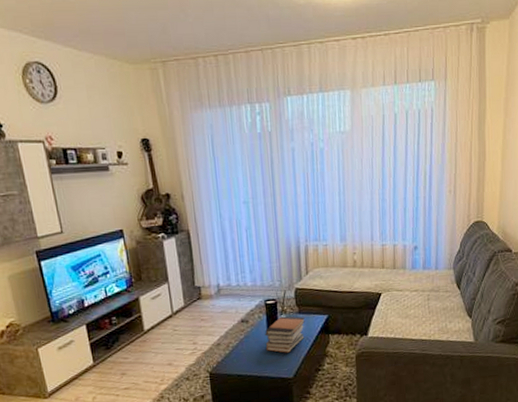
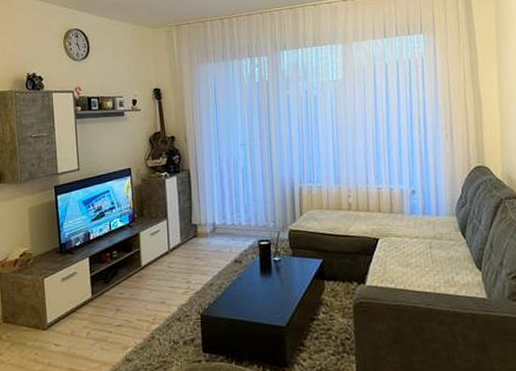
book stack: present [264,316,306,353] -> none [257,258,300,298]

